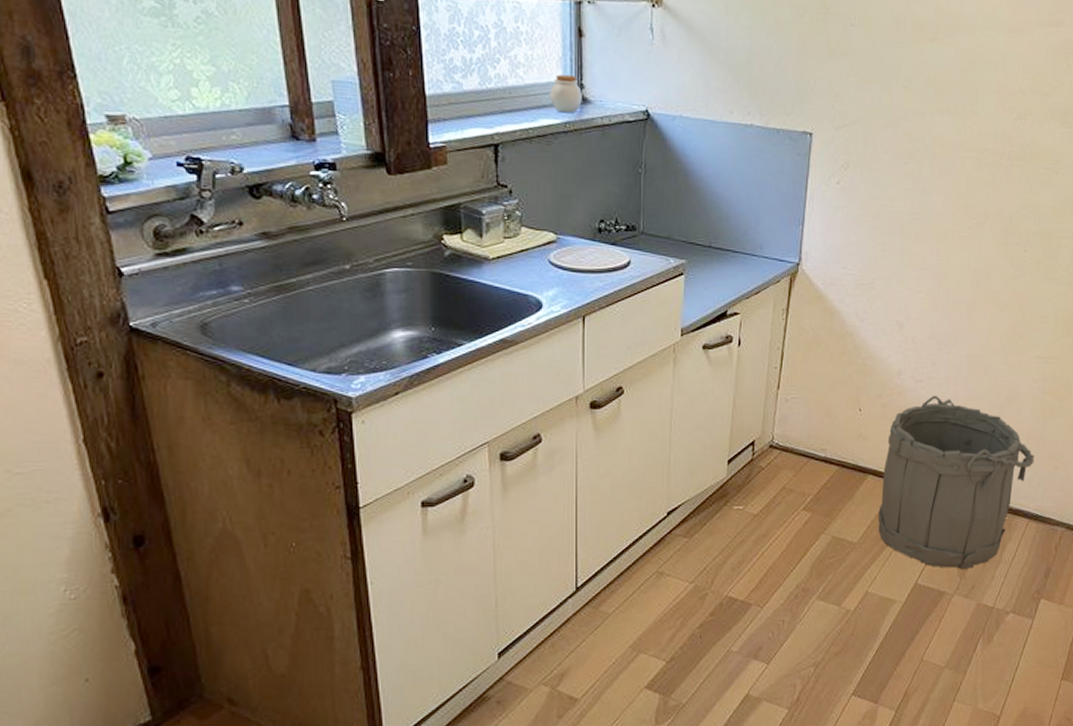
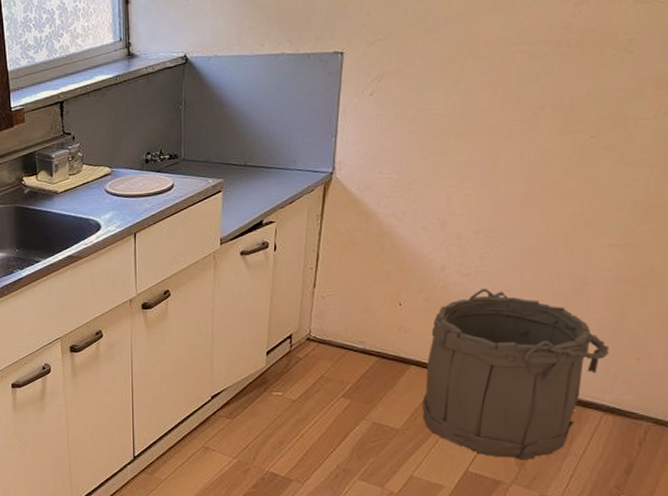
jar: present [550,75,582,113] -> none [103,37,130,69]

